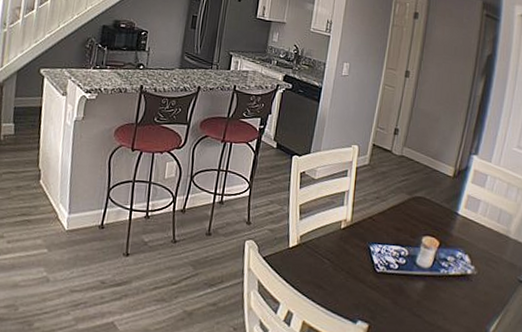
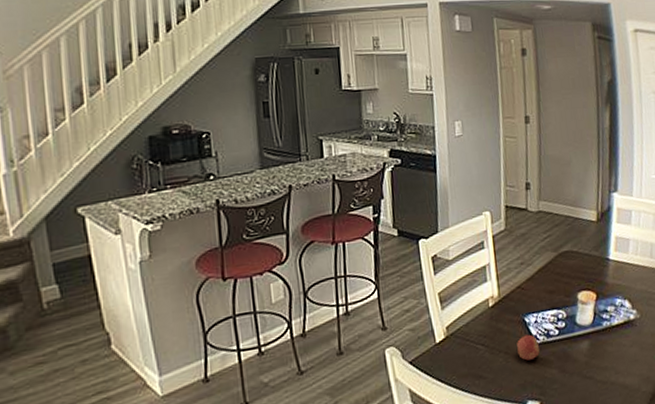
apple: none [358,261,379,285] -> present [517,334,540,361]

